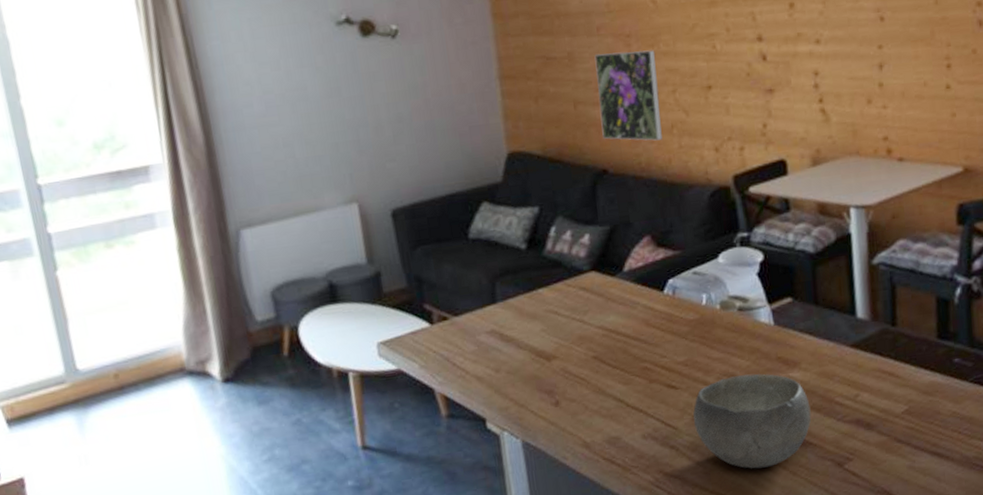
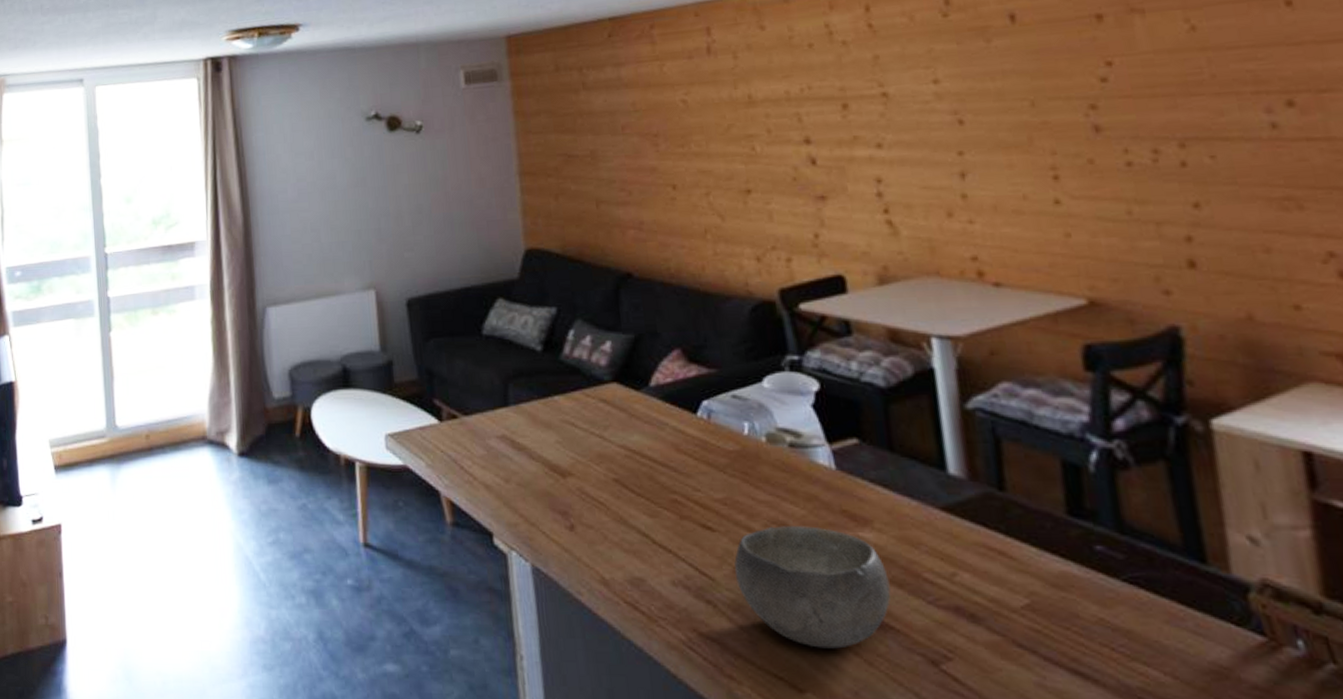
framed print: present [594,50,662,141] -> none [619,150,694,246]

